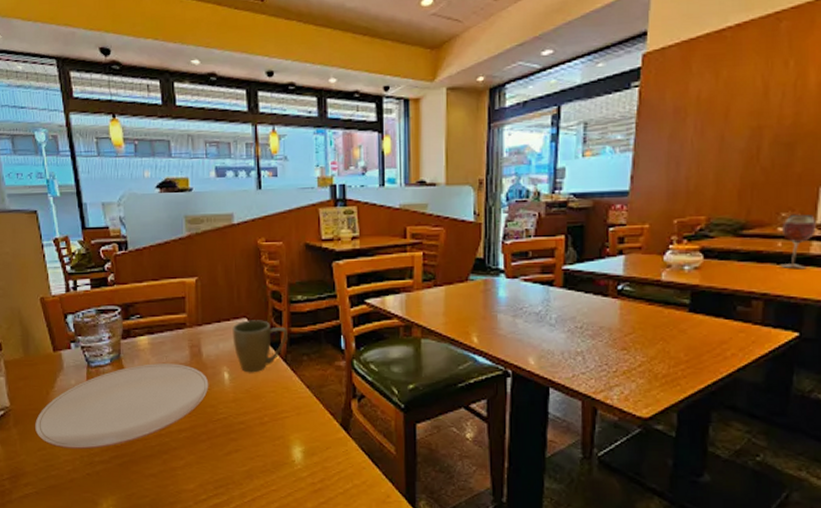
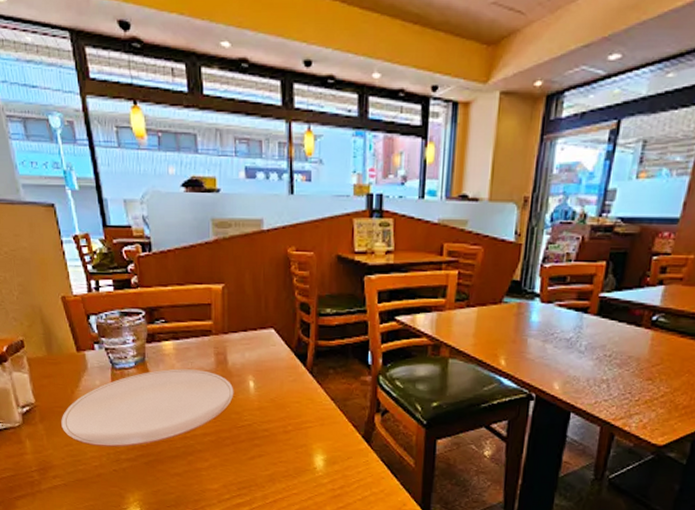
mug: present [232,320,288,372] -> none [259,330,315,382]

